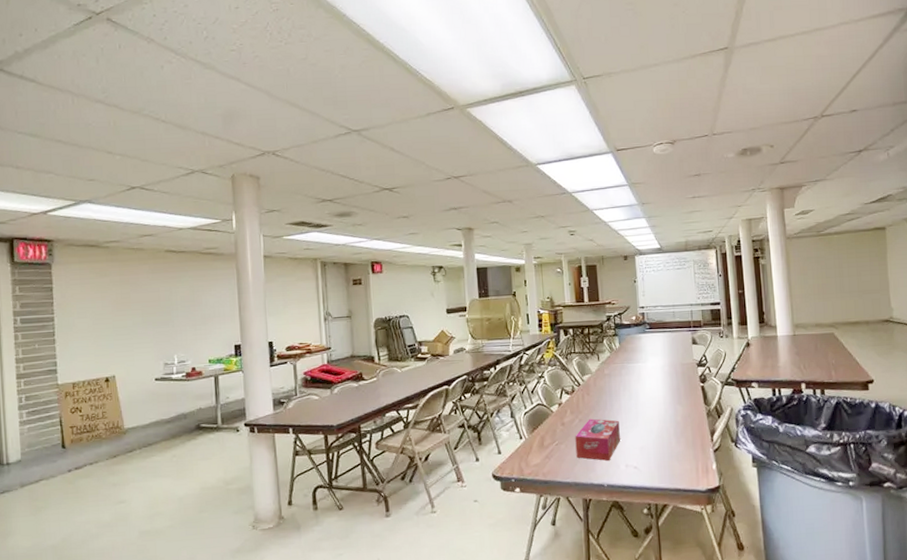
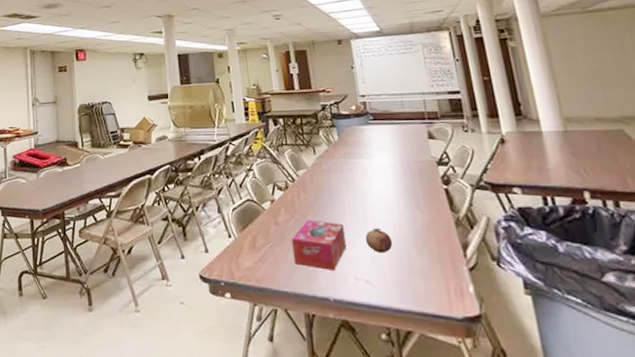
fruit: none [636,422,658,443] -> present [365,227,393,254]

